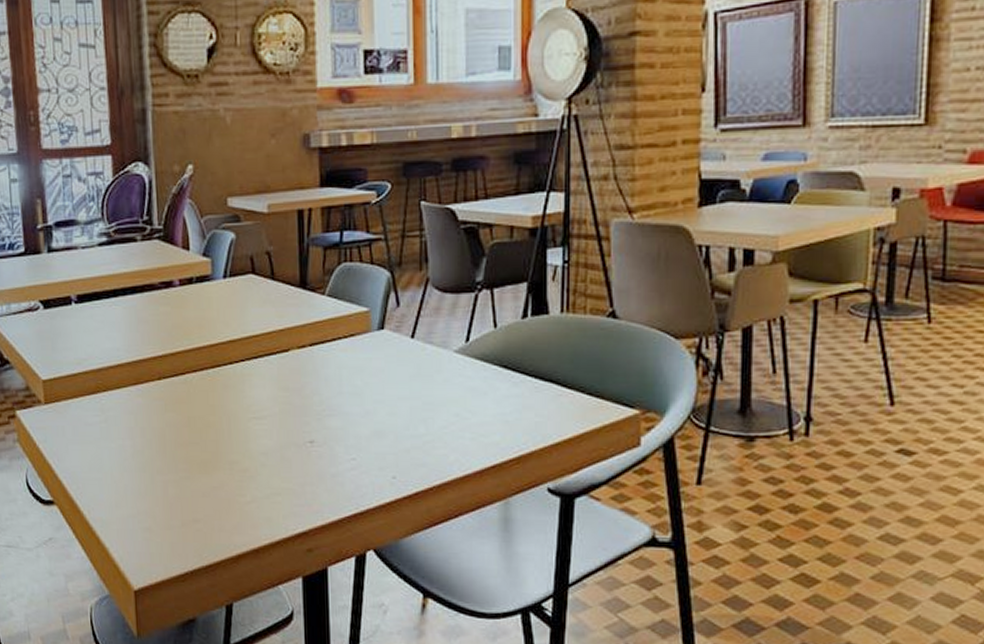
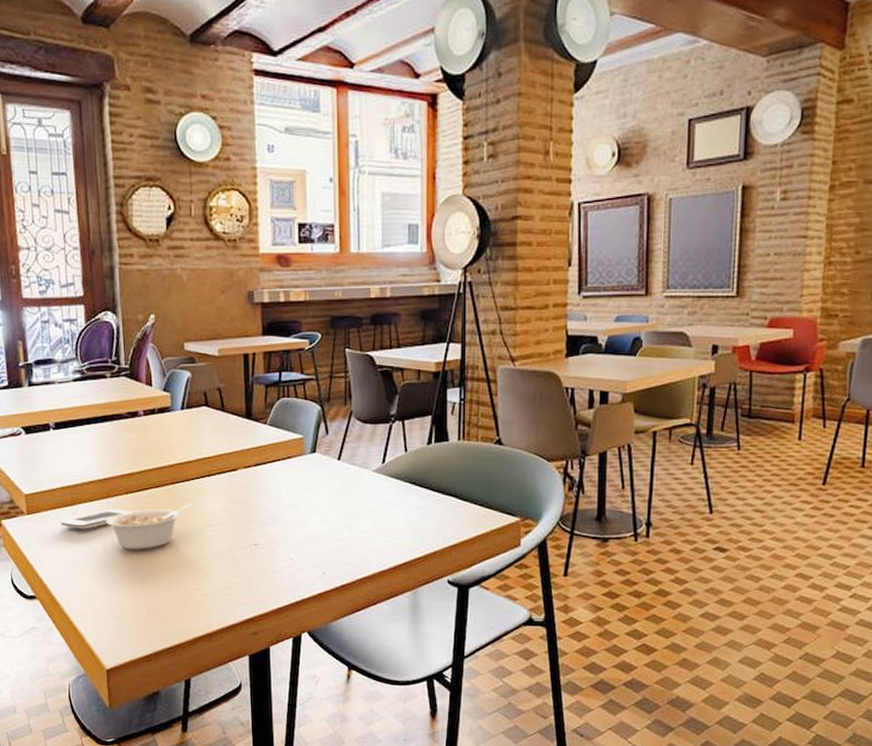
smartphone: none [82,398,166,422] -> present [60,509,132,529]
legume: none [134,391,234,448] -> present [105,503,191,550]

